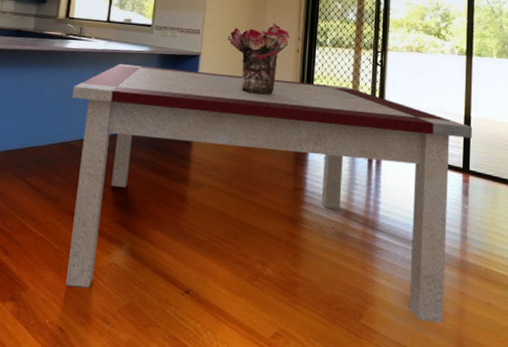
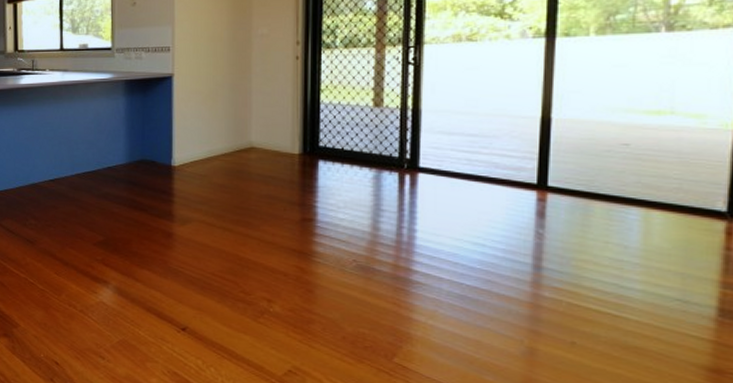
dining table: present [66,64,473,323] -> none [34,95,554,364]
bouquet: present [227,23,290,95] -> none [204,27,286,115]

